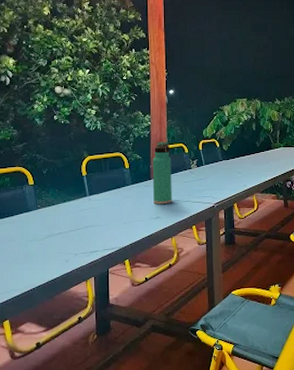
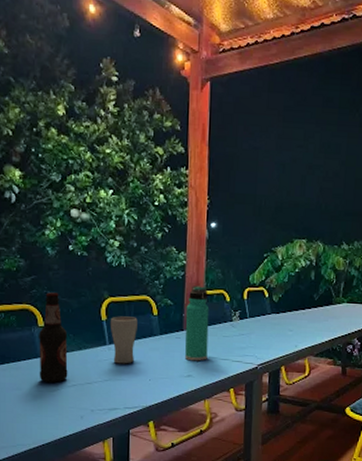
bottle: none [29,155,54,232] -> present [39,292,68,383]
drinking glass: none [89,171,113,212] -> present [109,316,138,364]

